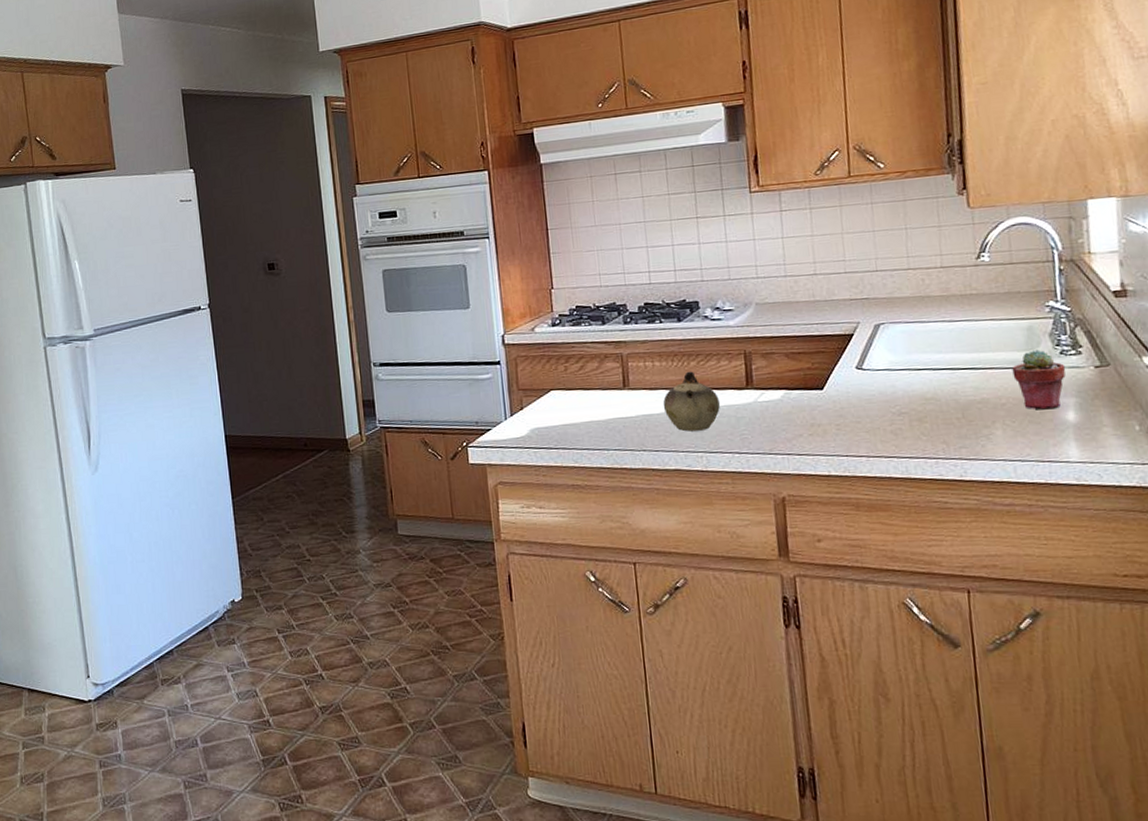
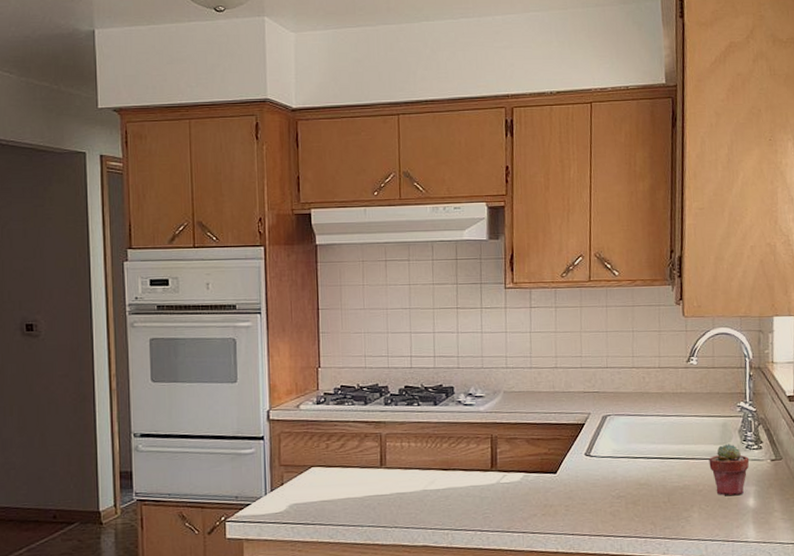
teapot: present [663,371,721,432] -> none [415,452,468,510]

